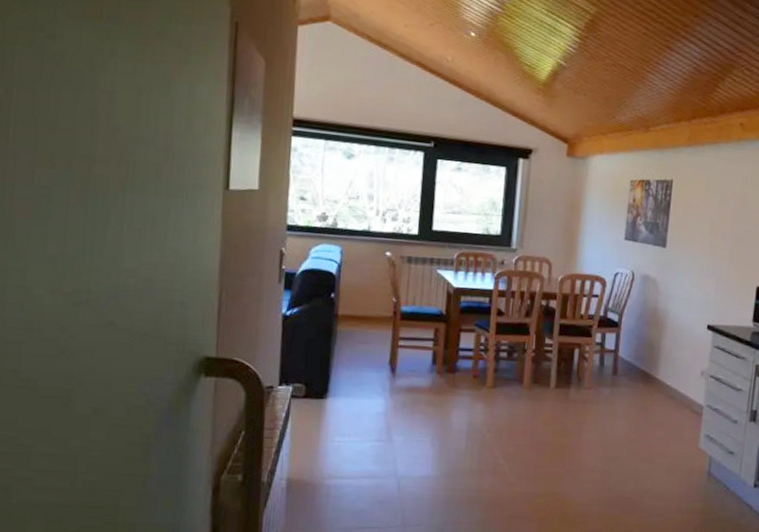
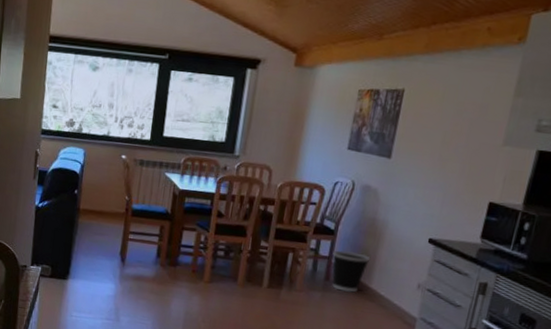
wastebasket: none [618,343,655,385] -> present [332,250,371,293]

